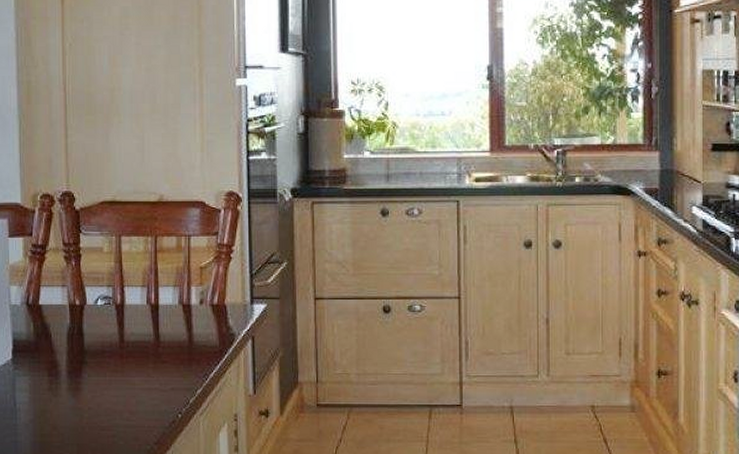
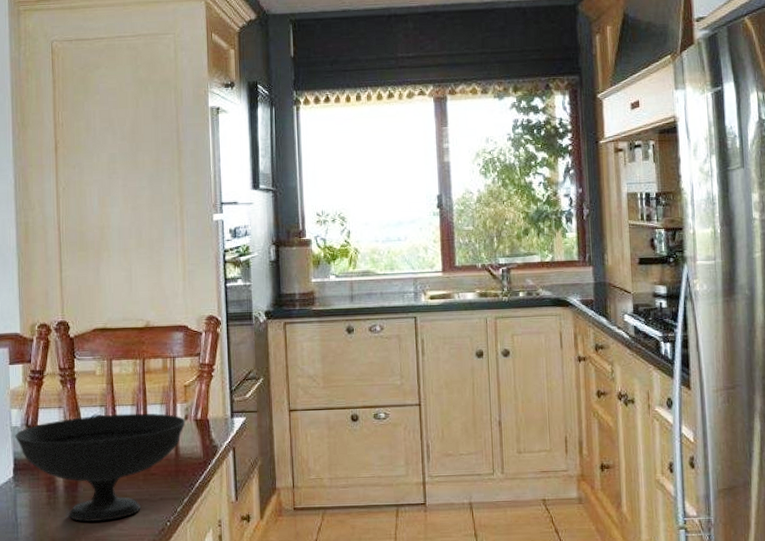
bowl: none [15,295,201,411] -> present [15,413,186,522]

